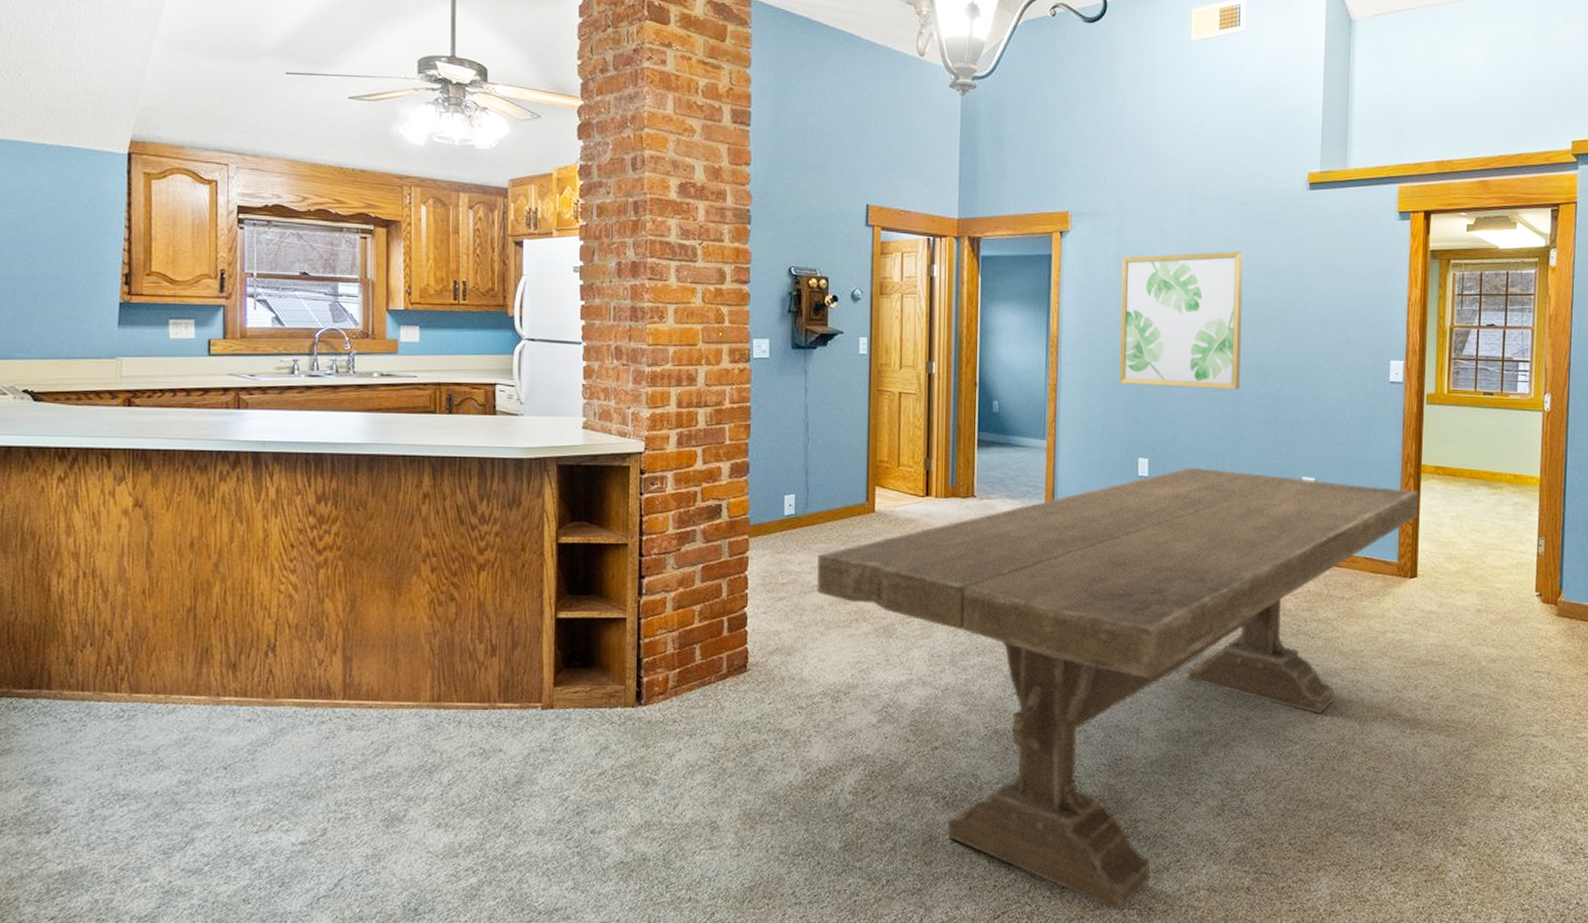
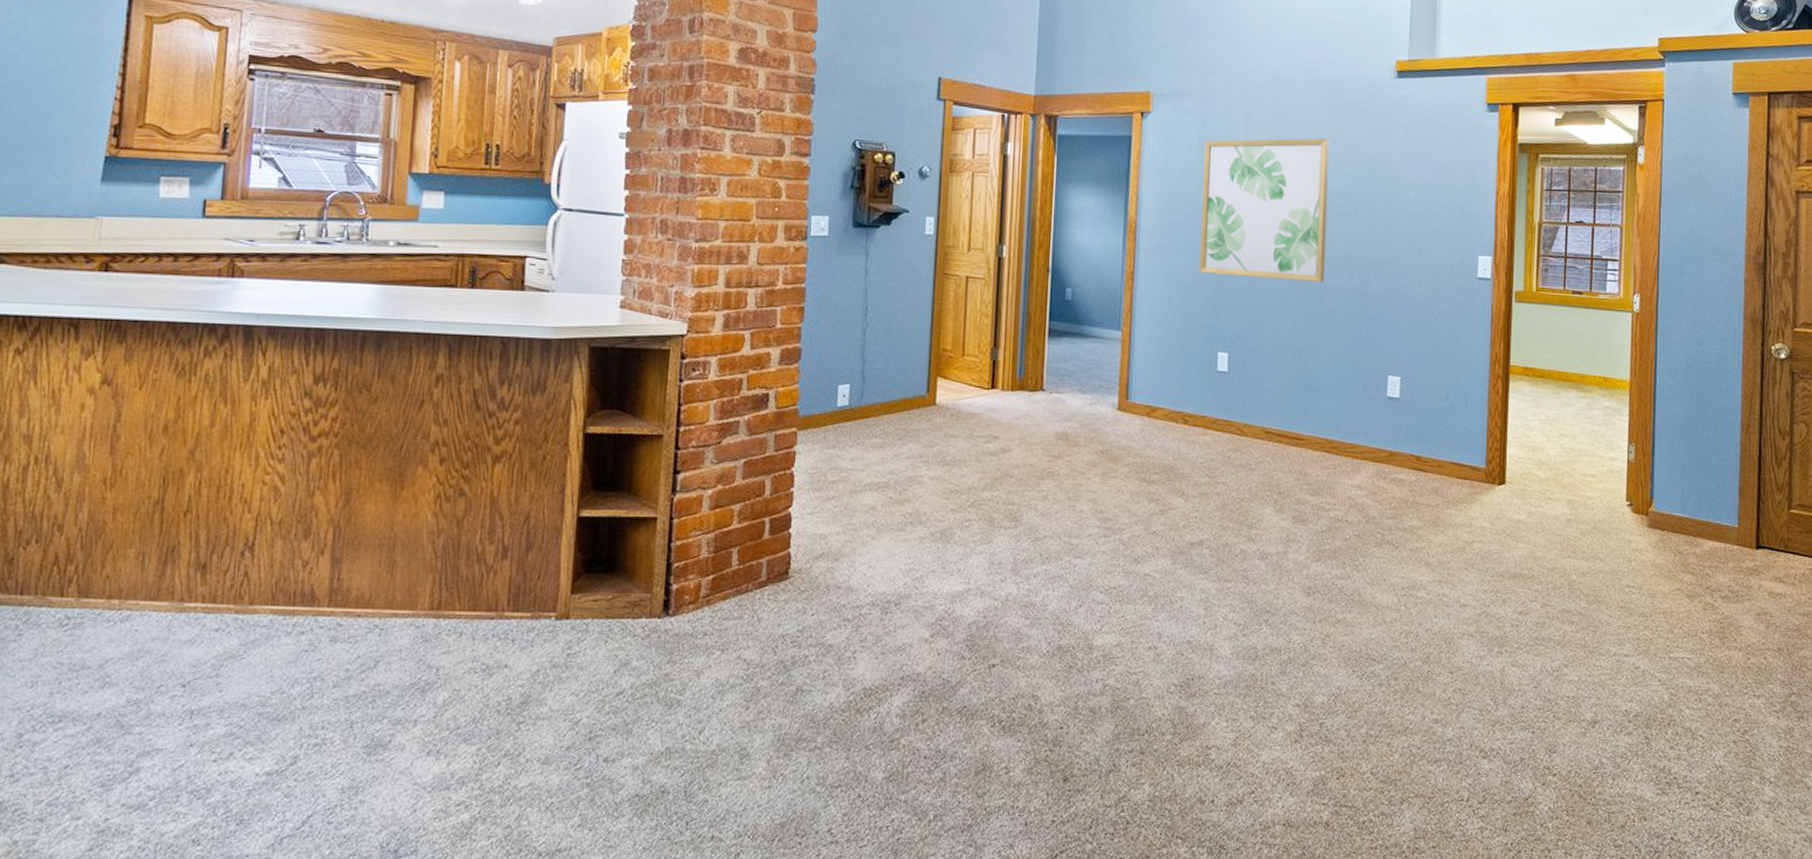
dining table: present [816,467,1419,911] -> none [869,363,1507,849]

